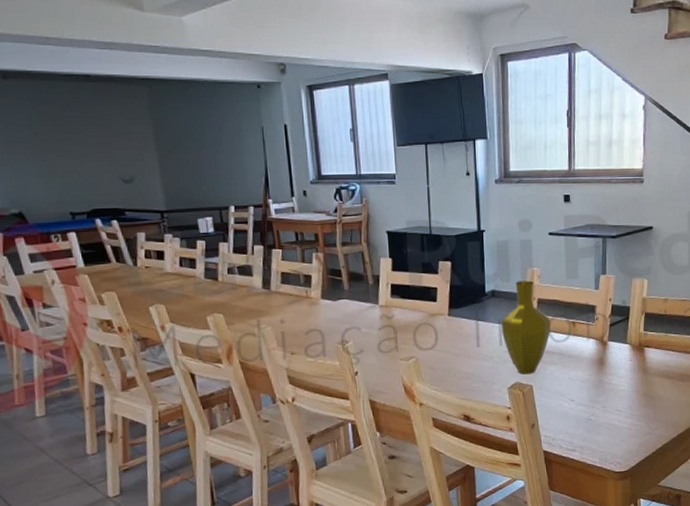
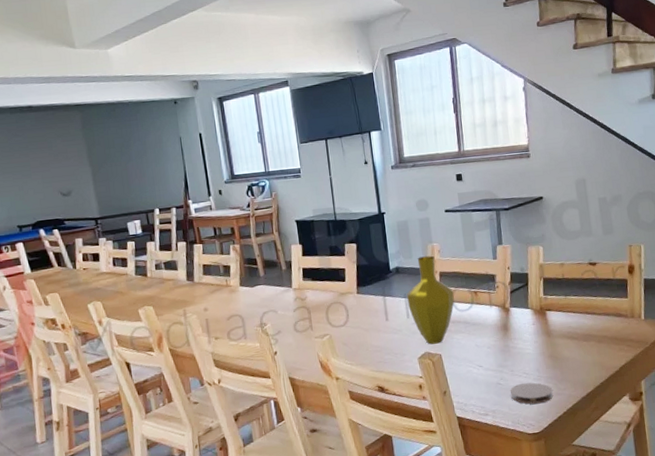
coaster: none [600,420,644,442] -> present [509,382,553,404]

